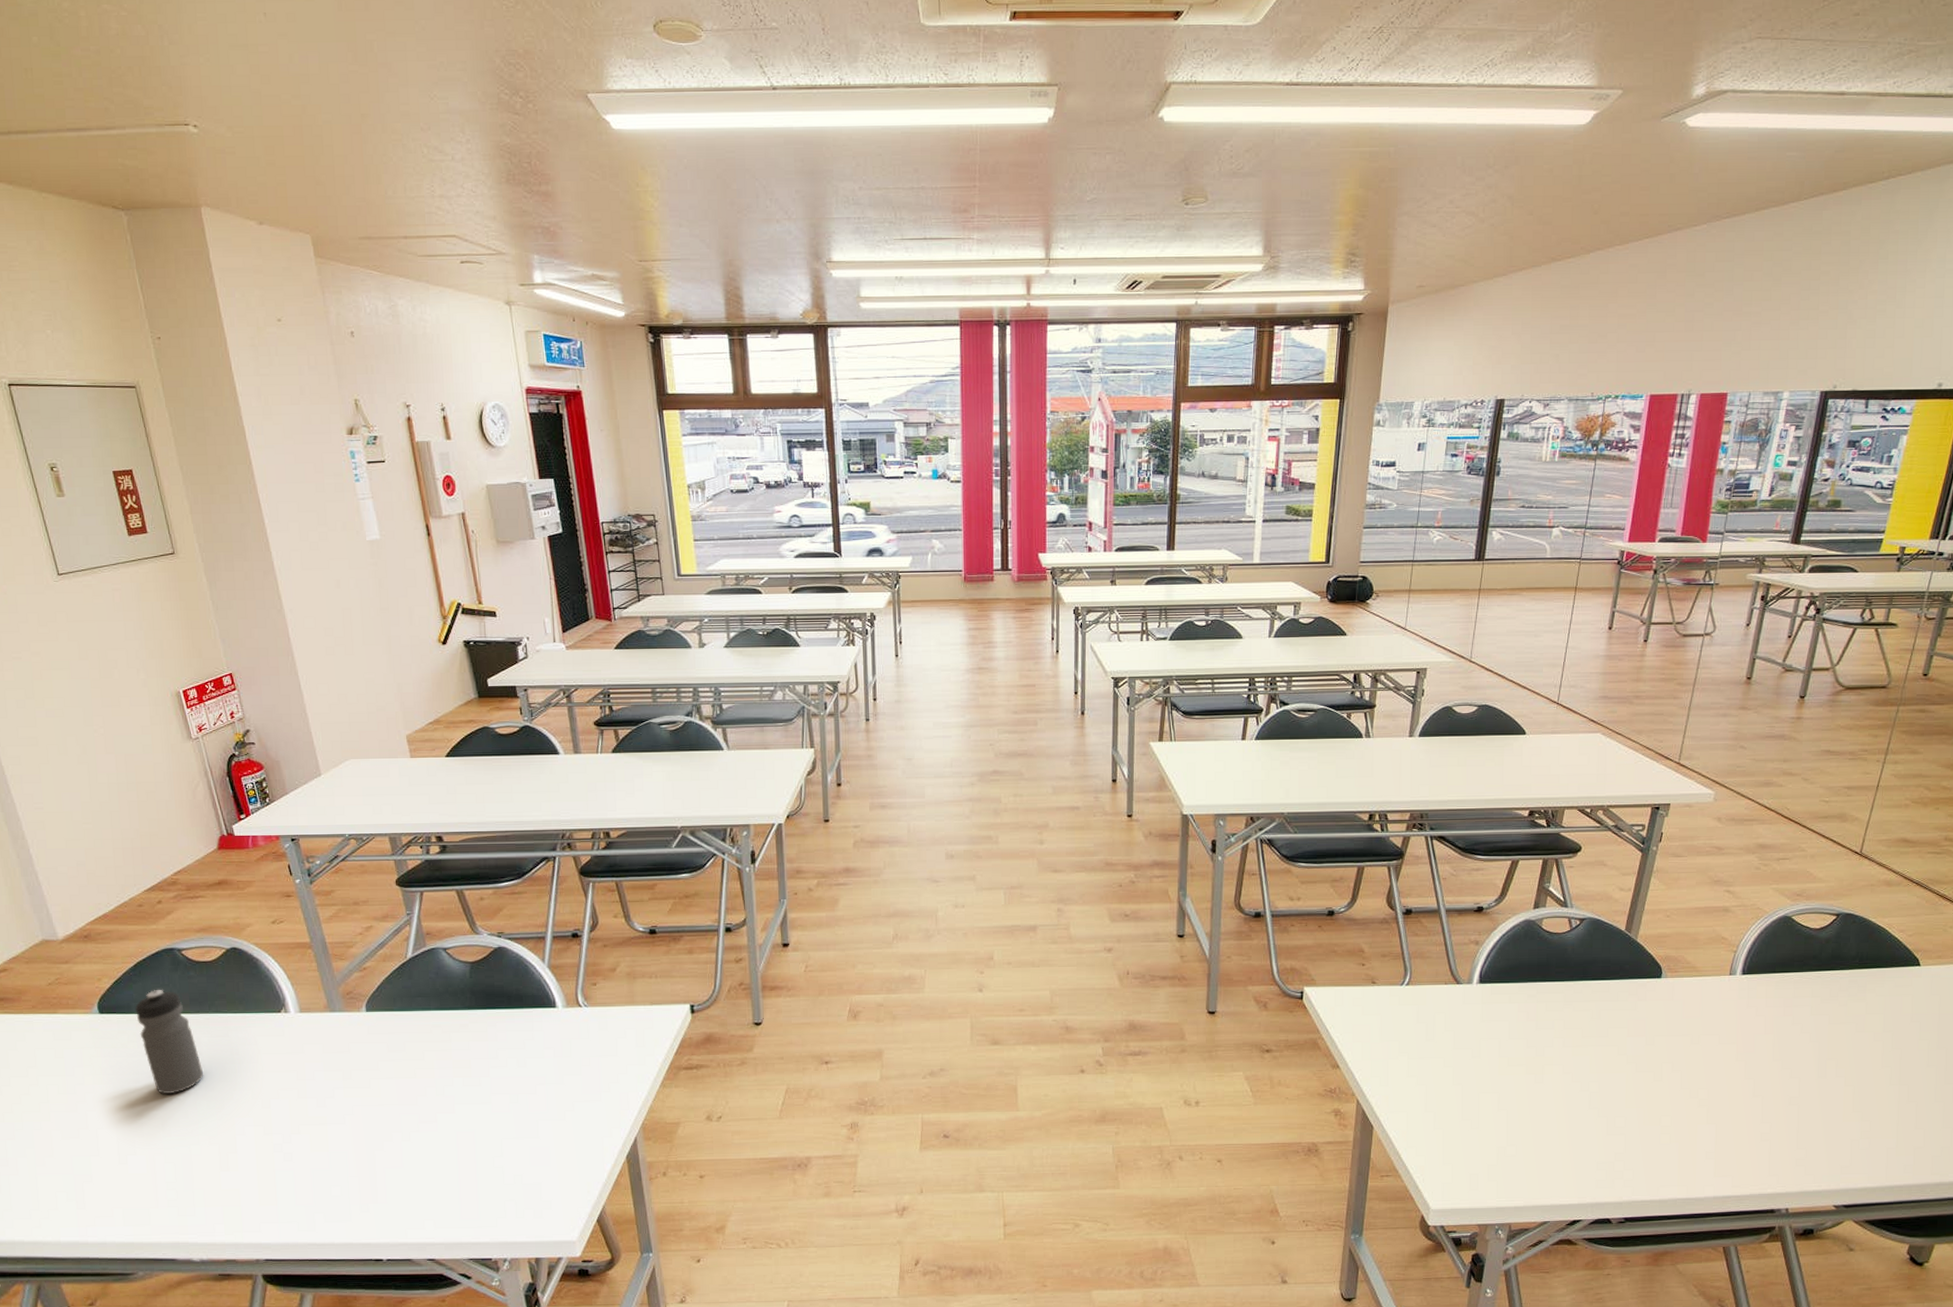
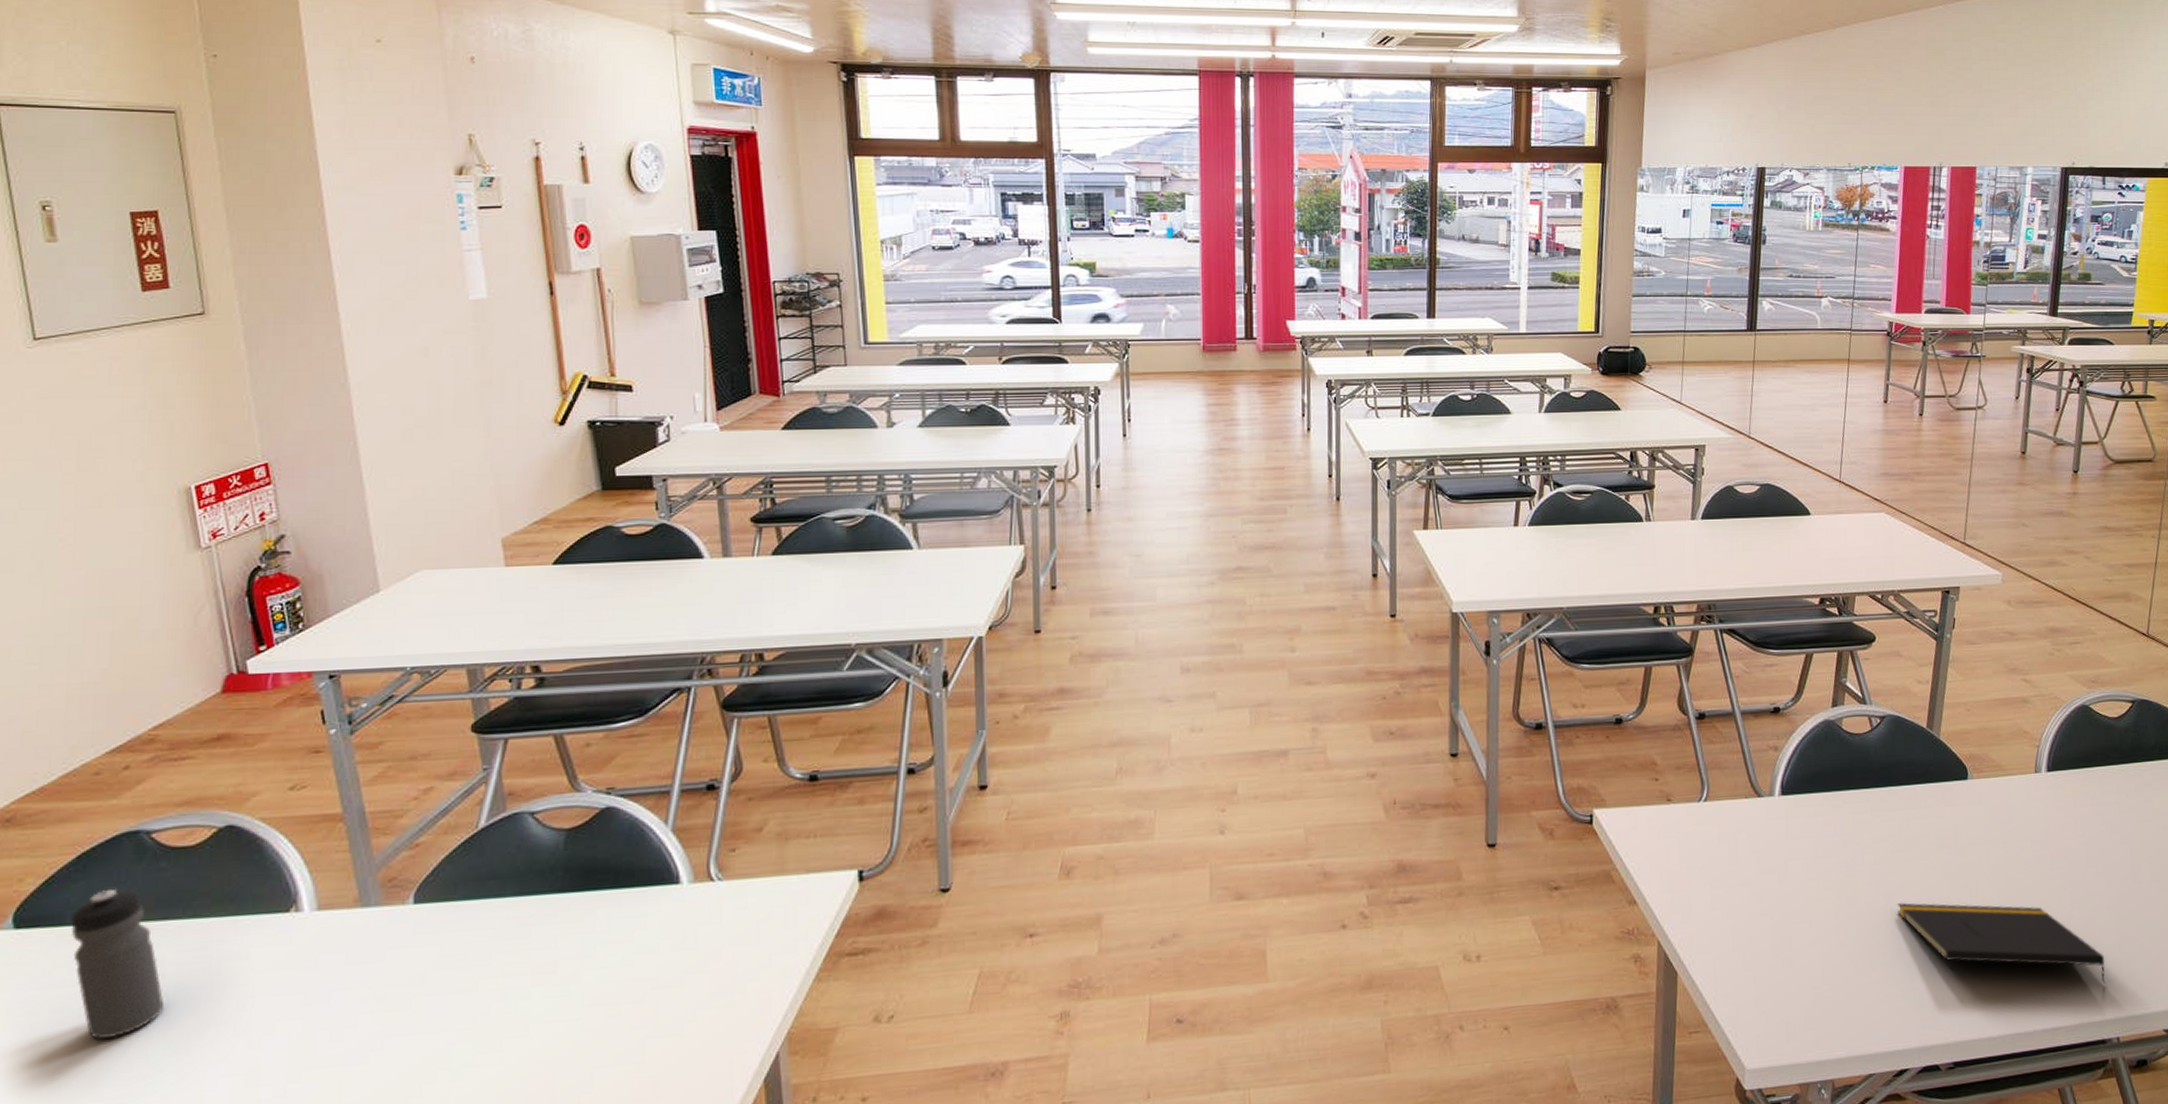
notepad: none [1582,1080,1782,1163] -> present [1897,902,2106,984]

